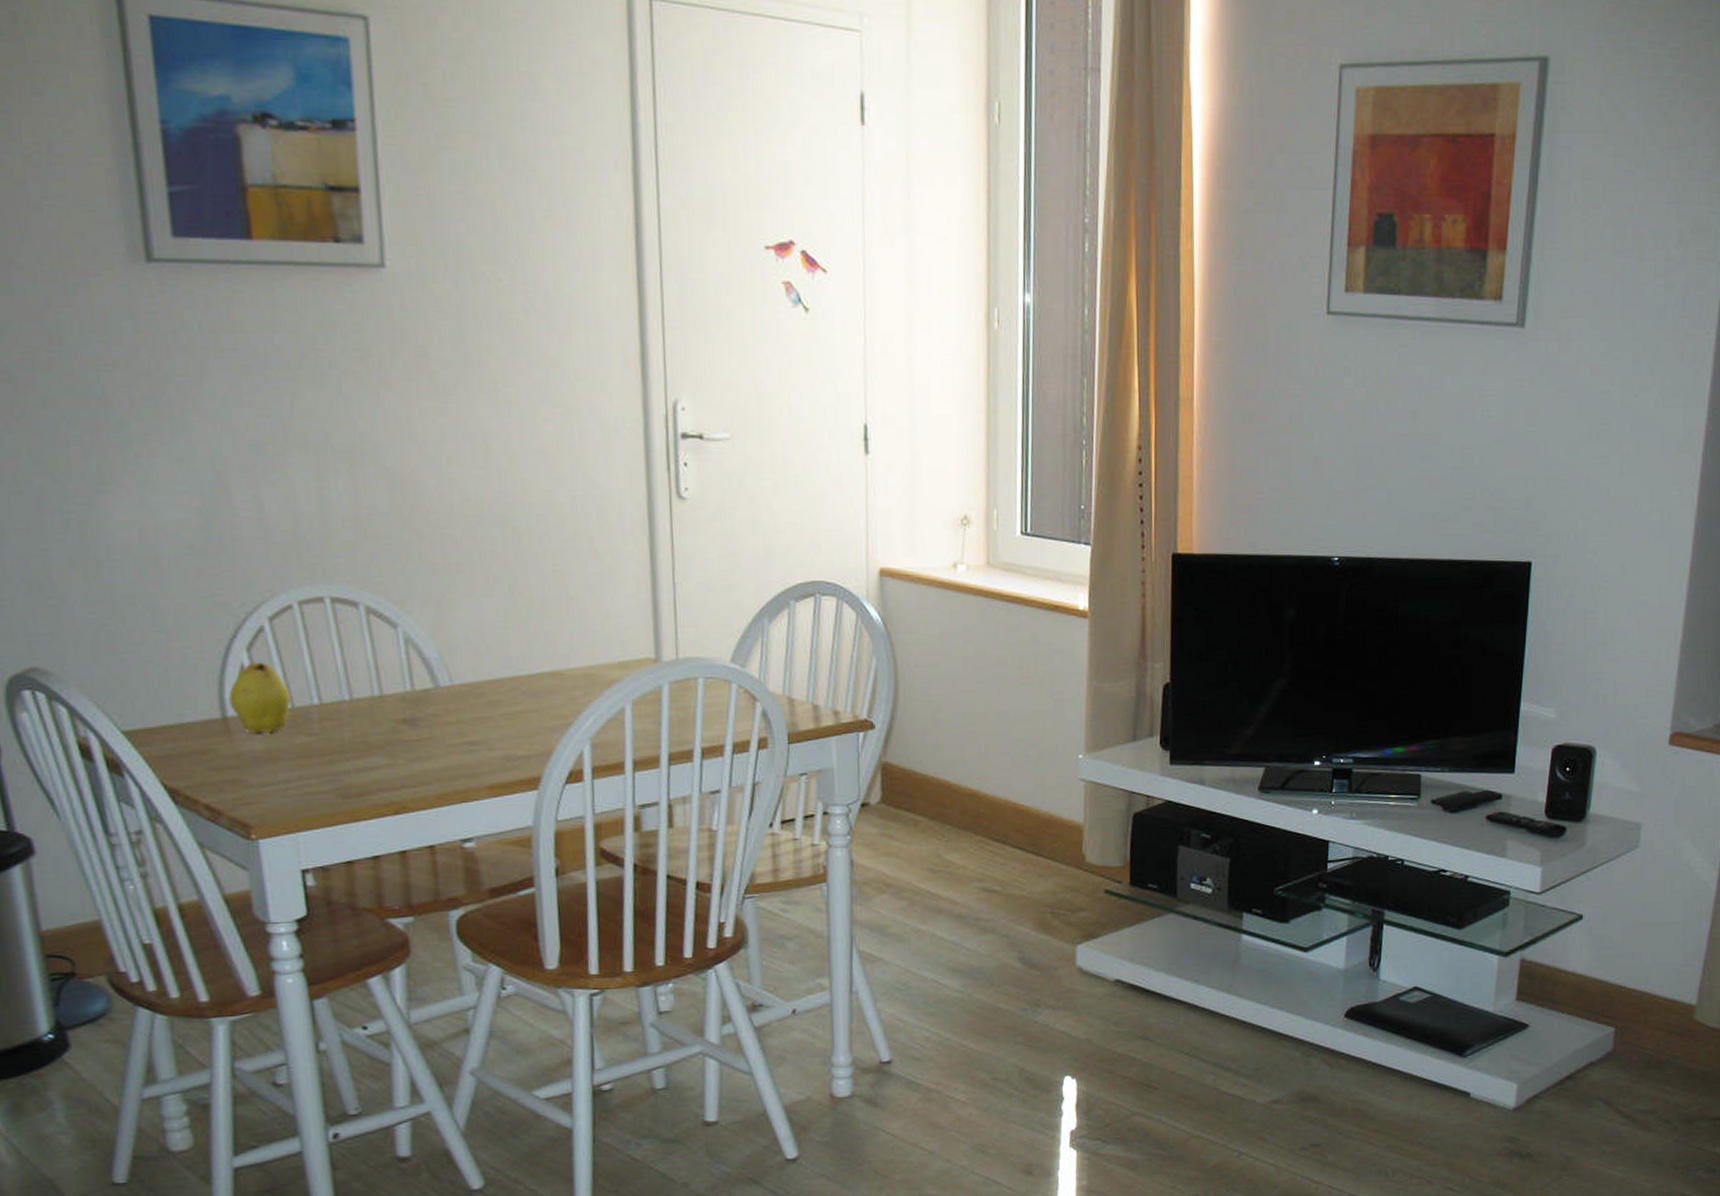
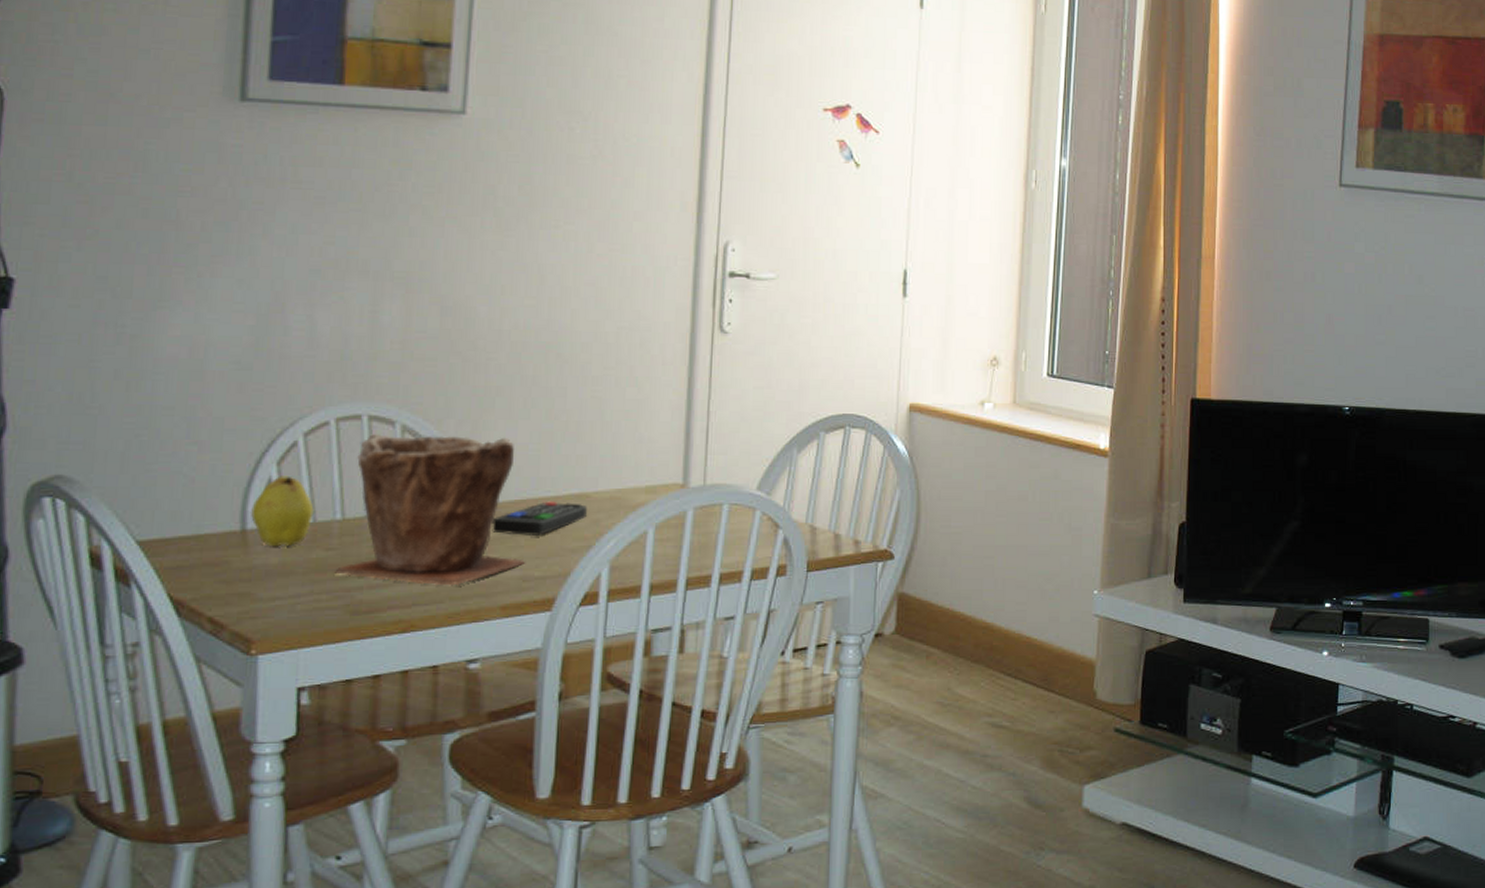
plant pot: none [319,616,508,768] -> present [333,434,526,586]
remote control: none [469,680,562,715] -> present [492,501,587,535]

